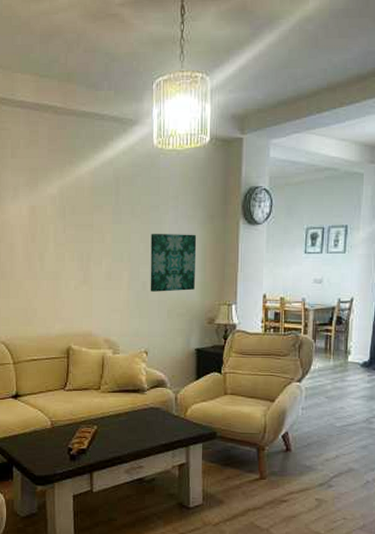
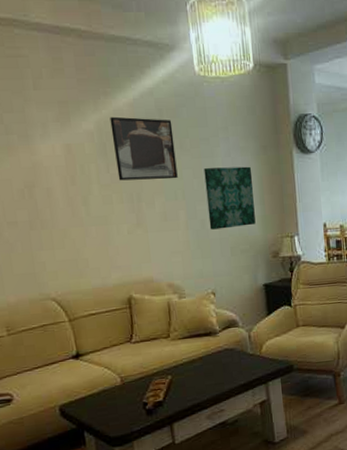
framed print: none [72,183,127,242] -> present [110,116,178,181]

